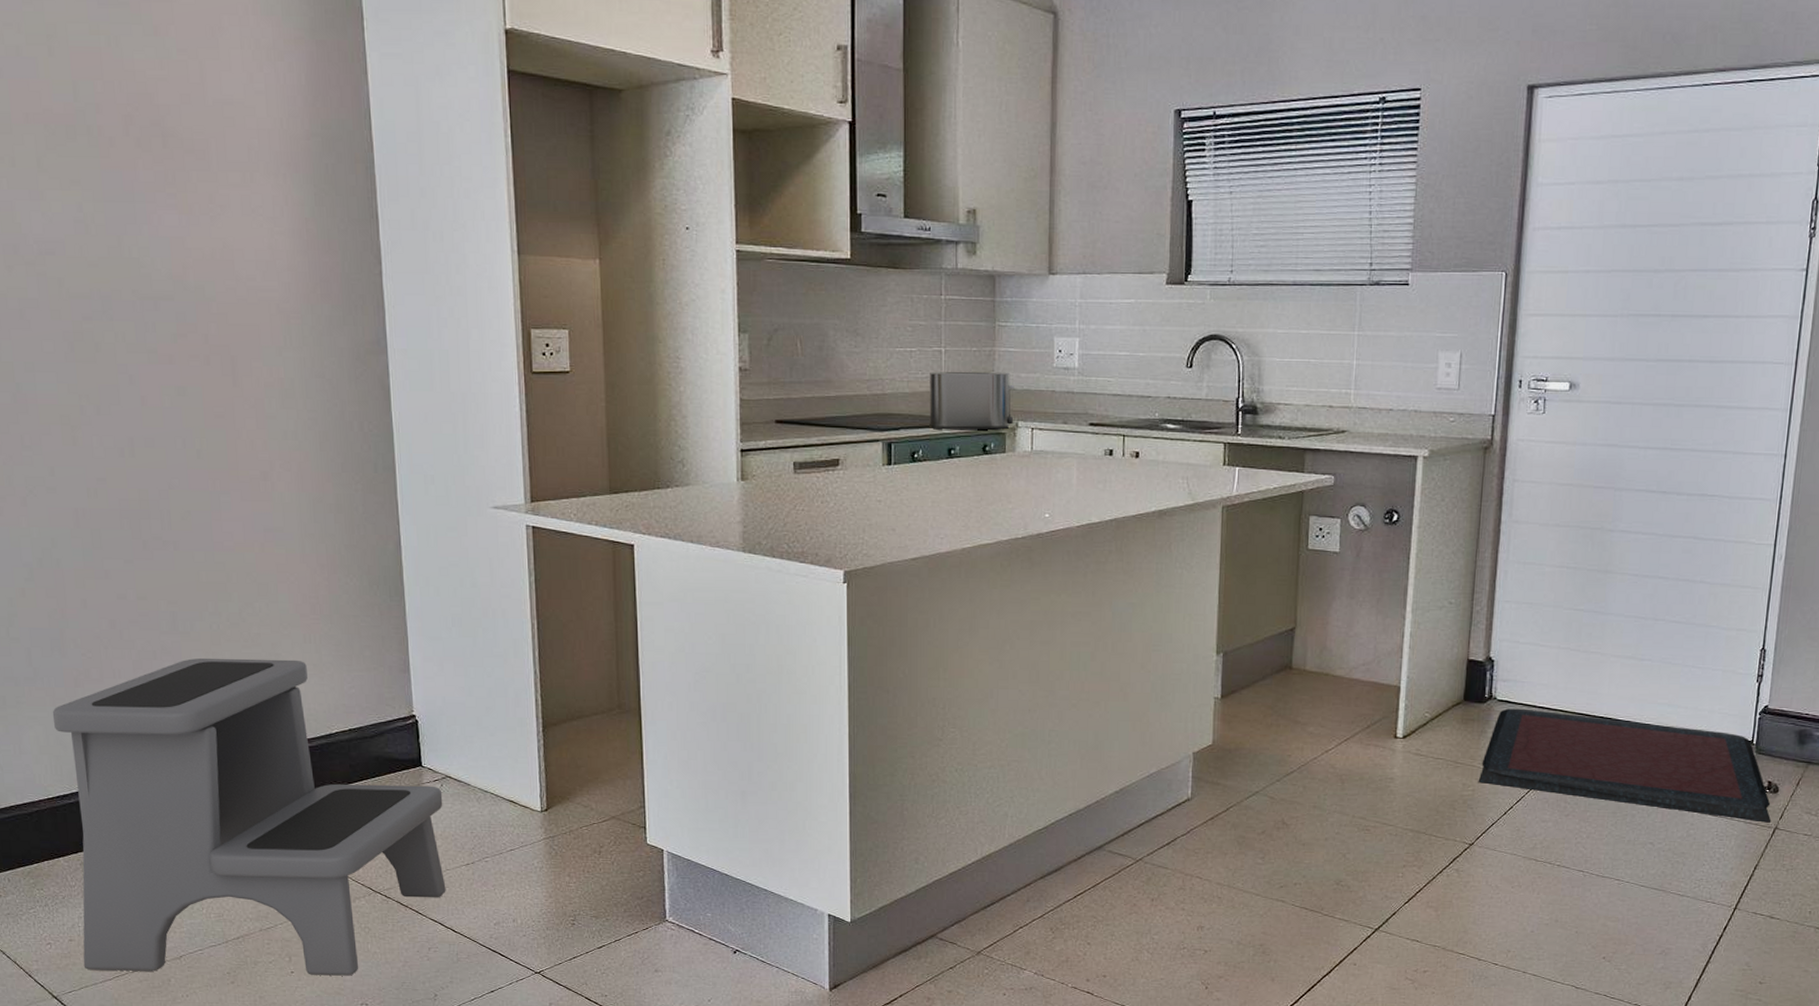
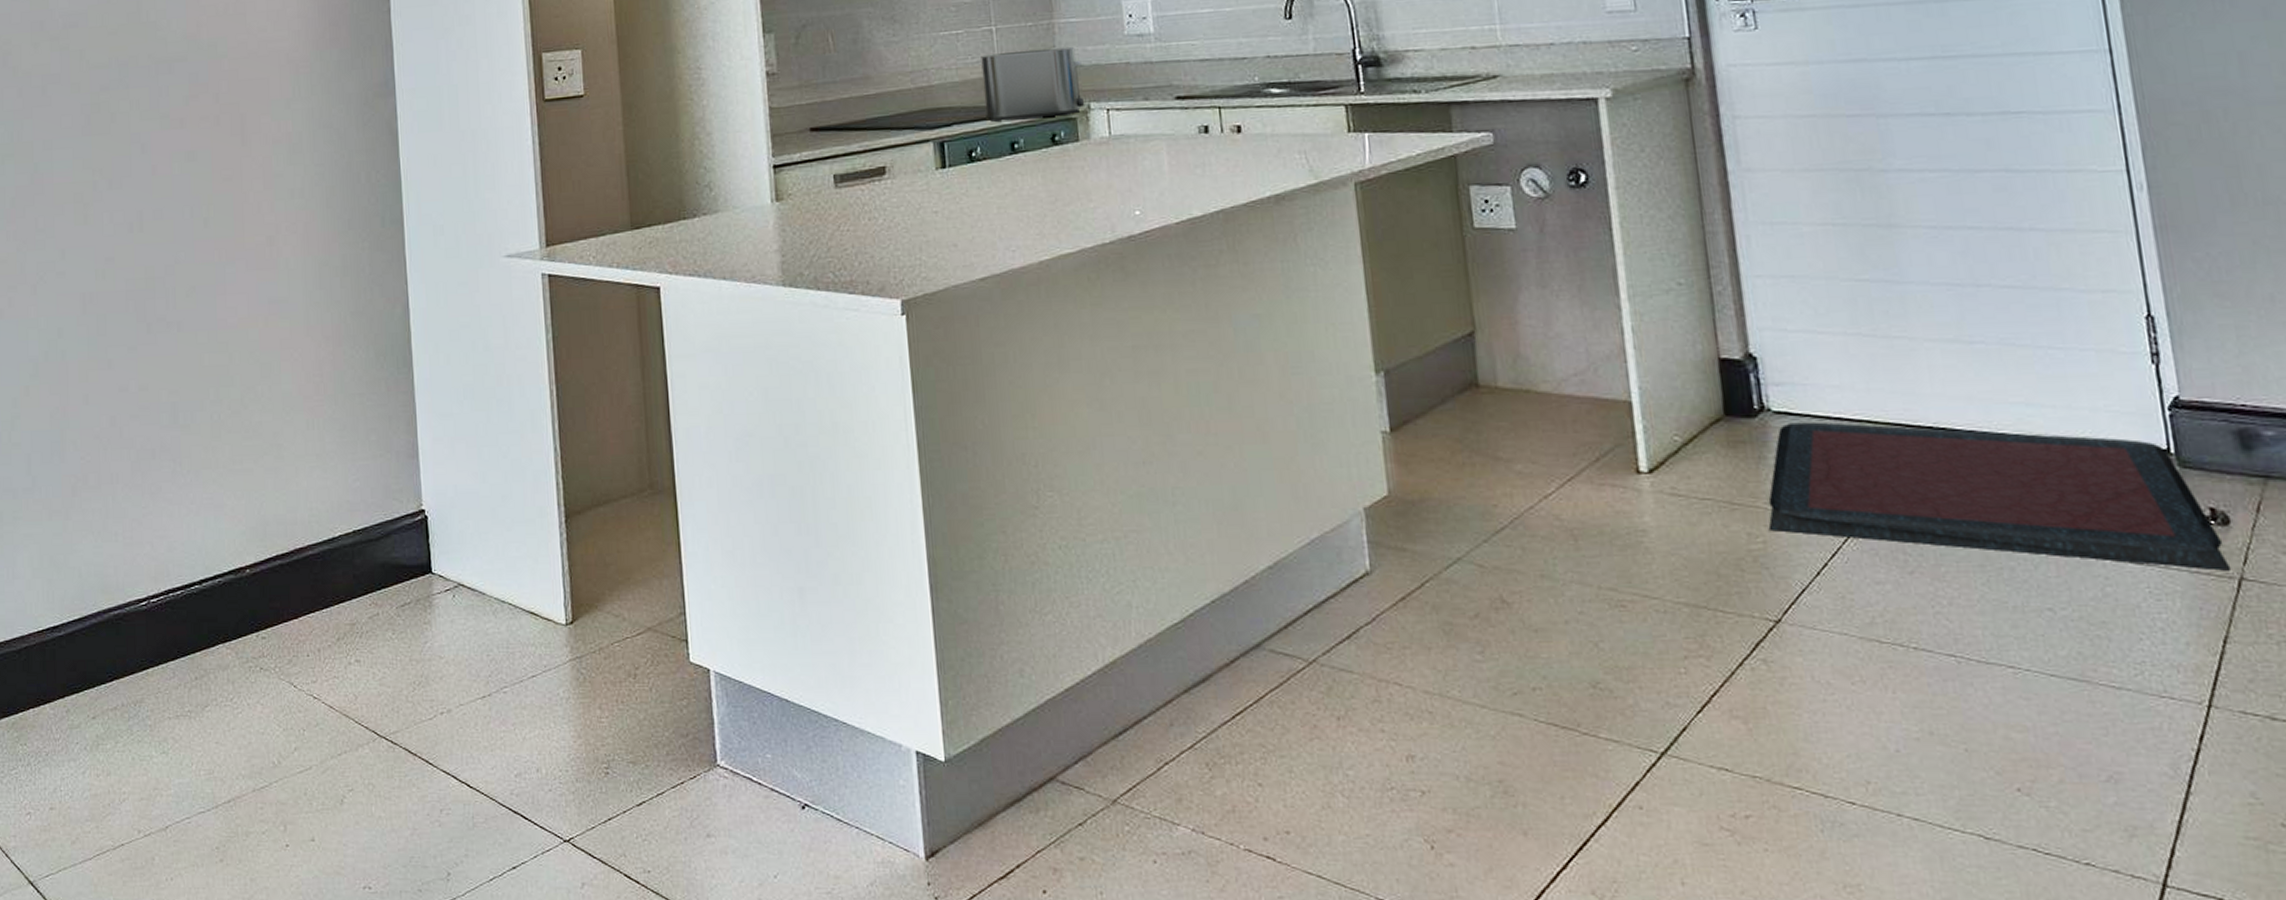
step stool: present [52,657,446,976] -> none [48,450,460,850]

